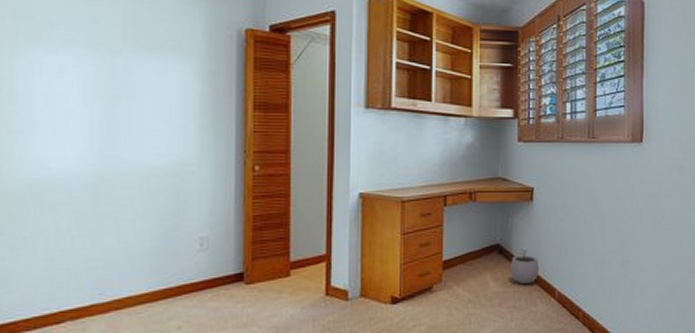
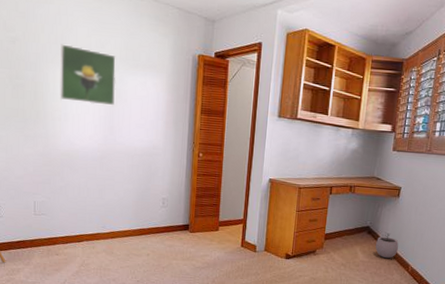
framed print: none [20,18,118,106] -> present [59,44,116,106]

